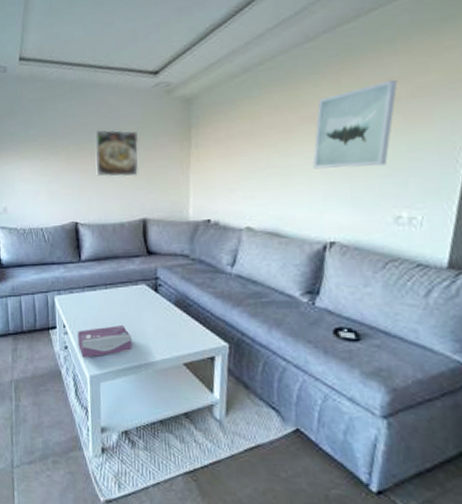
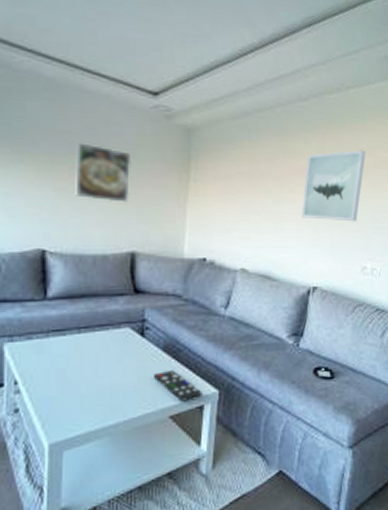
tissue box: present [78,326,132,358] -> none [35,377,109,422]
remote control: none [167,322,213,352] -> present [153,369,202,402]

